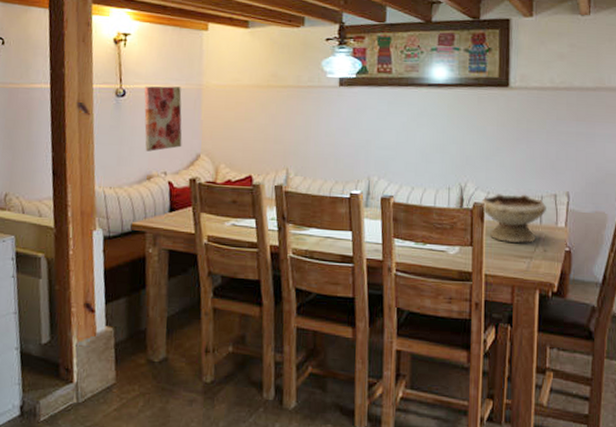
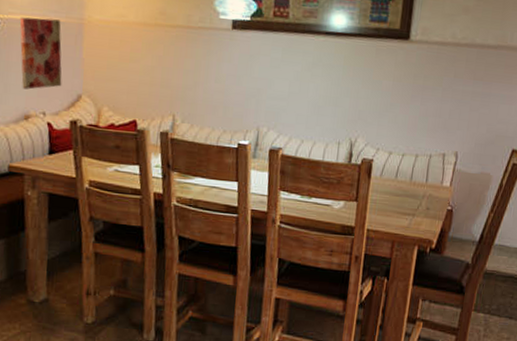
bowl: present [480,194,546,243] -> none [368,150,434,201]

